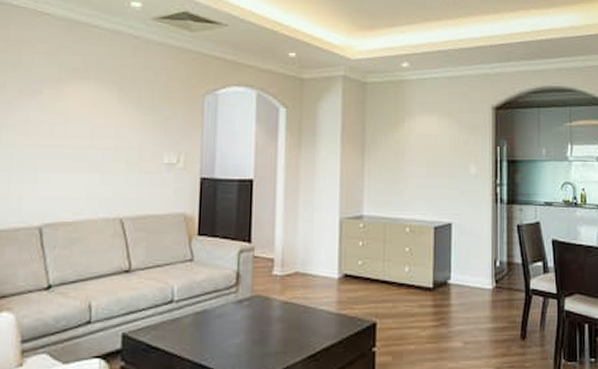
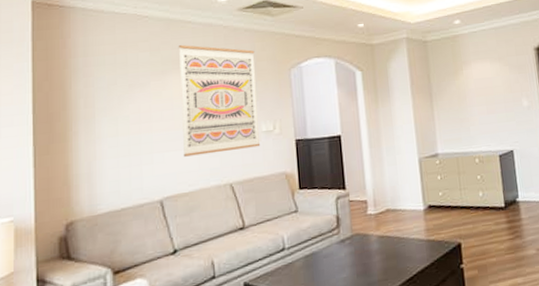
wall art: none [72,51,166,181] -> present [178,44,261,157]

